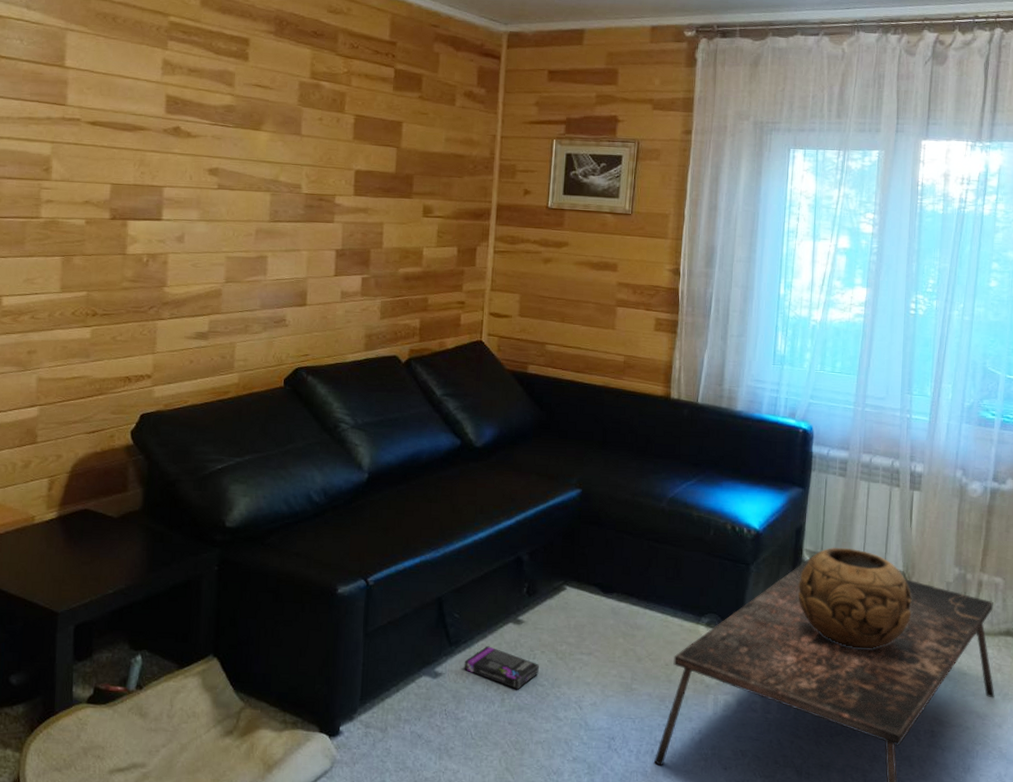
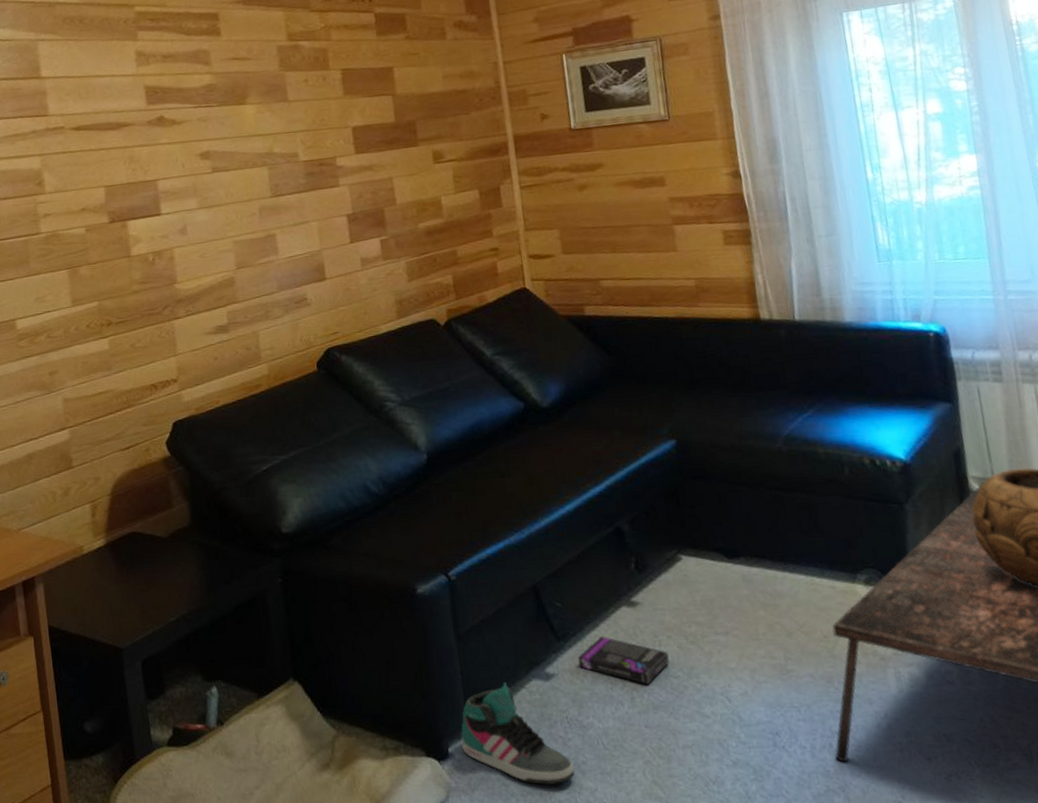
sneaker: none [352,676,444,764] -> present [461,683,575,785]

